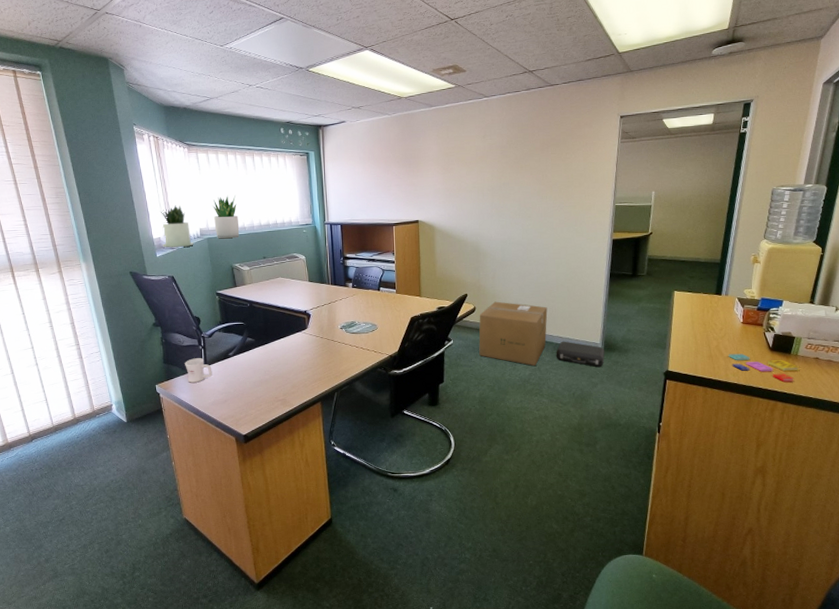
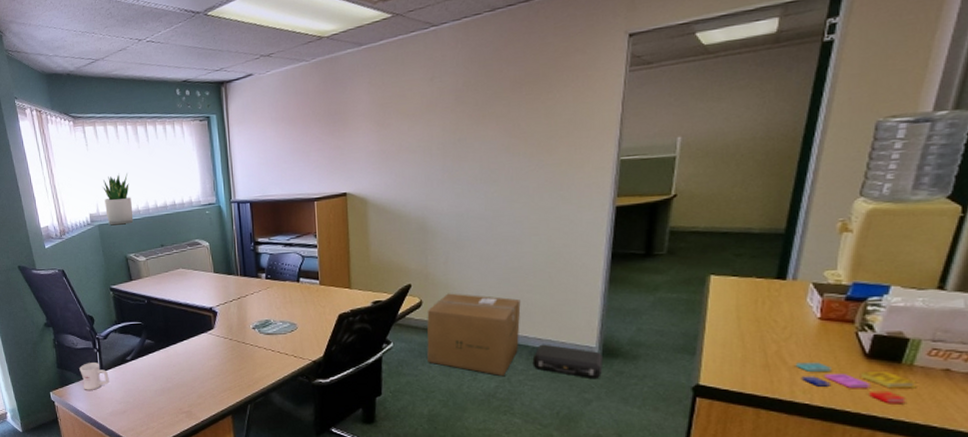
planter: present [160,205,194,248] -> none [46,188,84,238]

